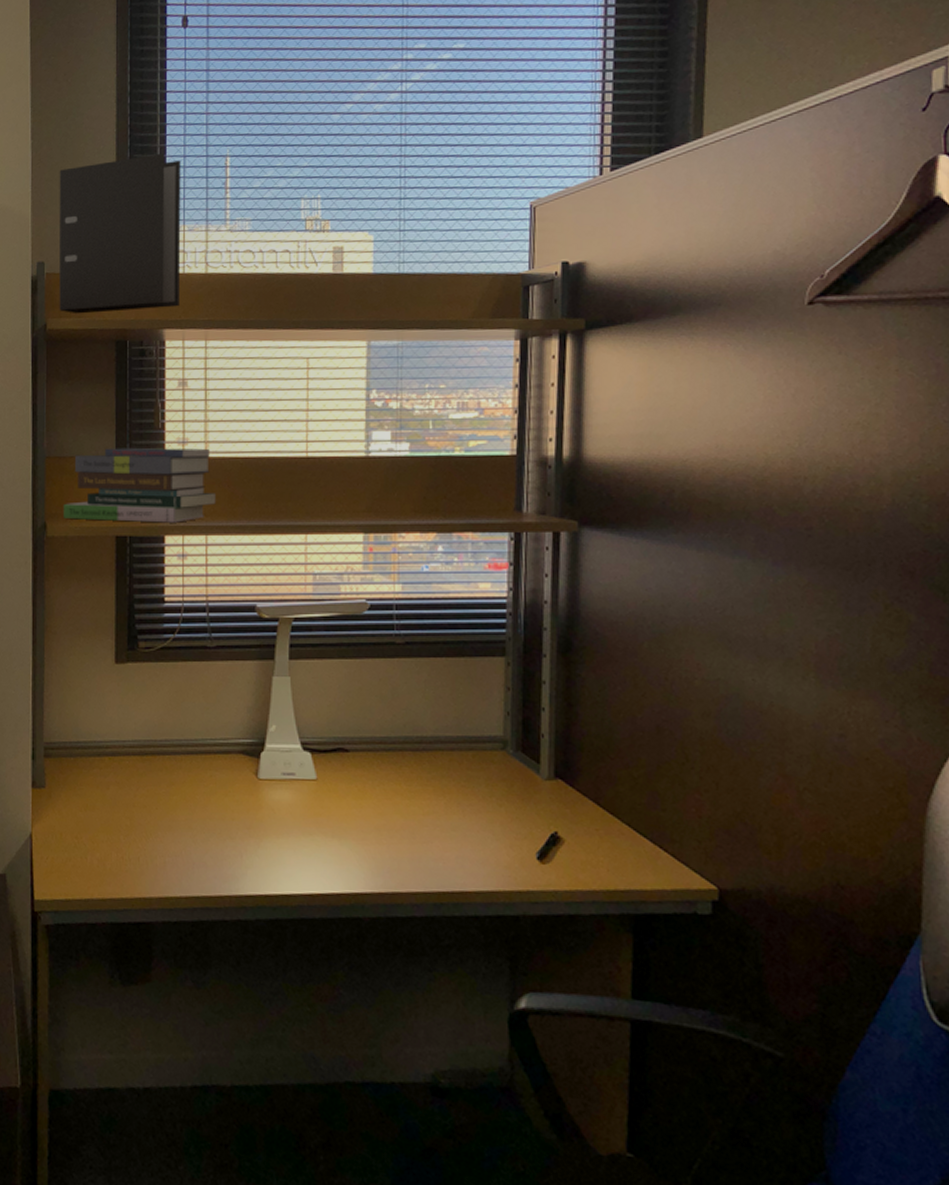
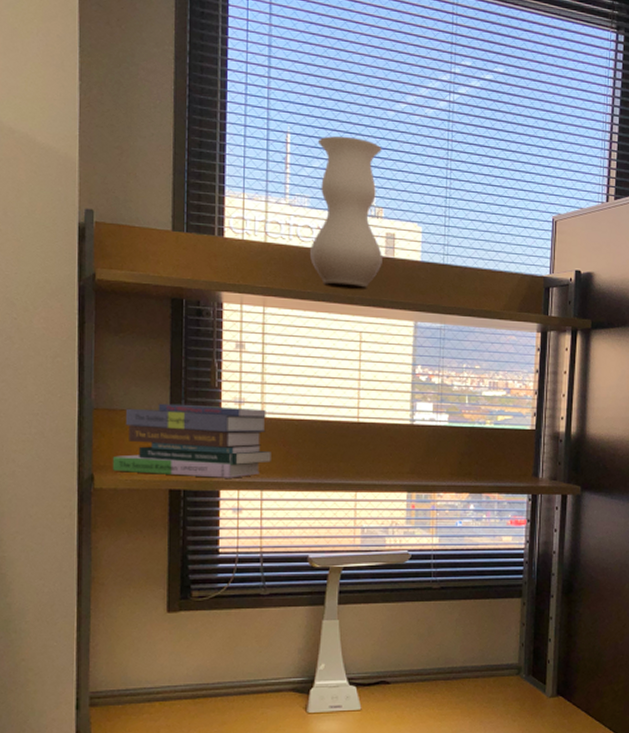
binder: present [58,153,181,314] -> none [110,117,241,272]
vase: none [251,149,330,314] -> present [309,135,382,290]

